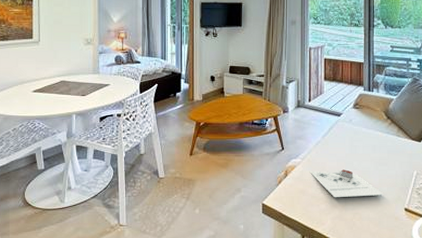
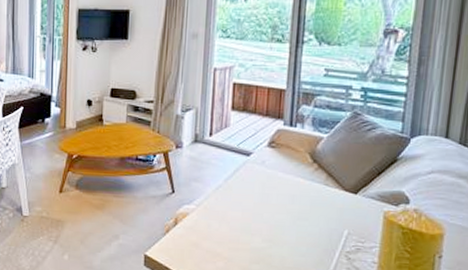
architectural model: present [309,169,383,198] -> none [205,220,300,257]

